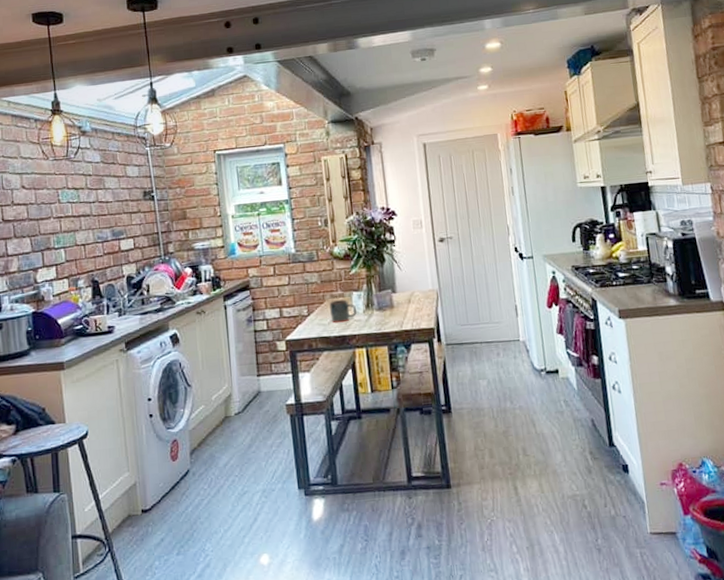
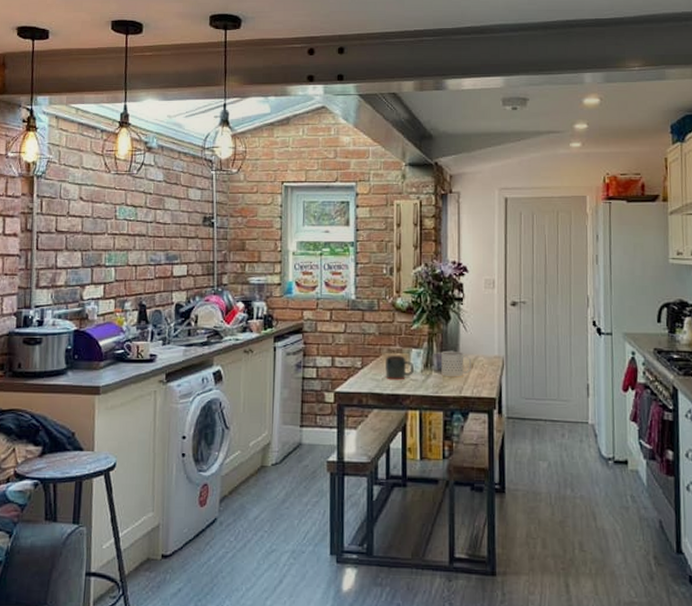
mug: none [380,289,409,315] -> present [441,351,471,378]

